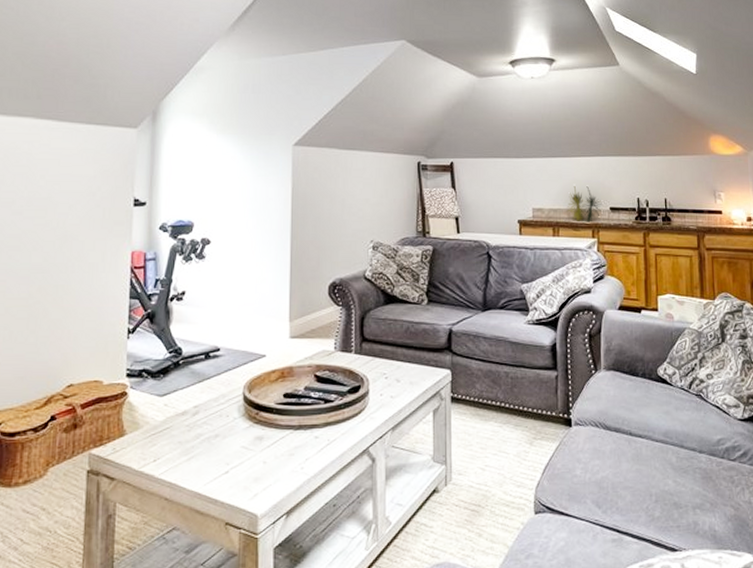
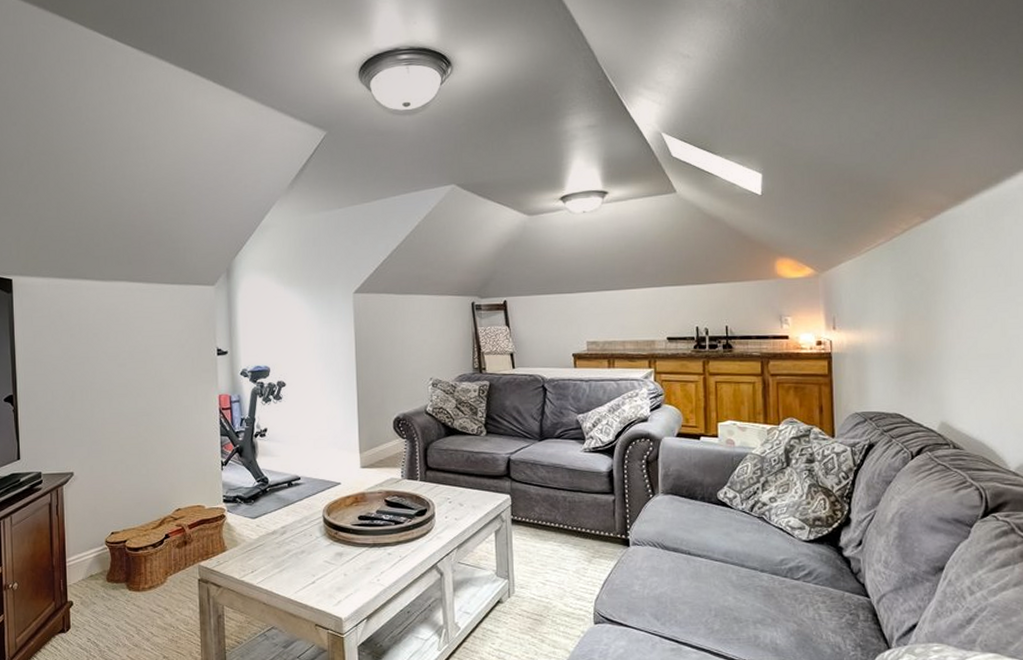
plant: present [567,186,602,222] -> none [622,317,658,354]

